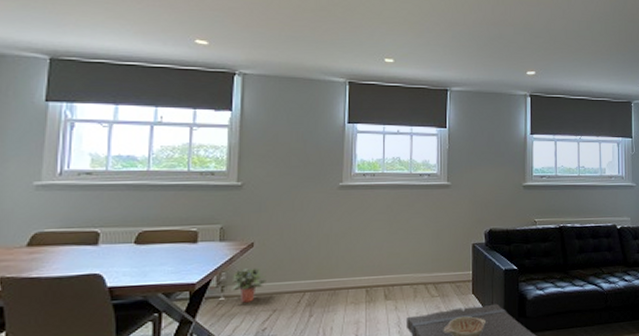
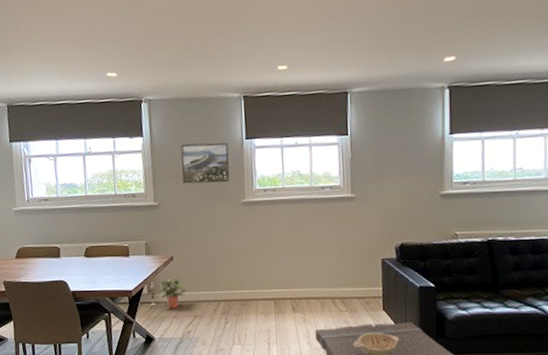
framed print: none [274,123,329,165] -> present [180,143,230,184]

